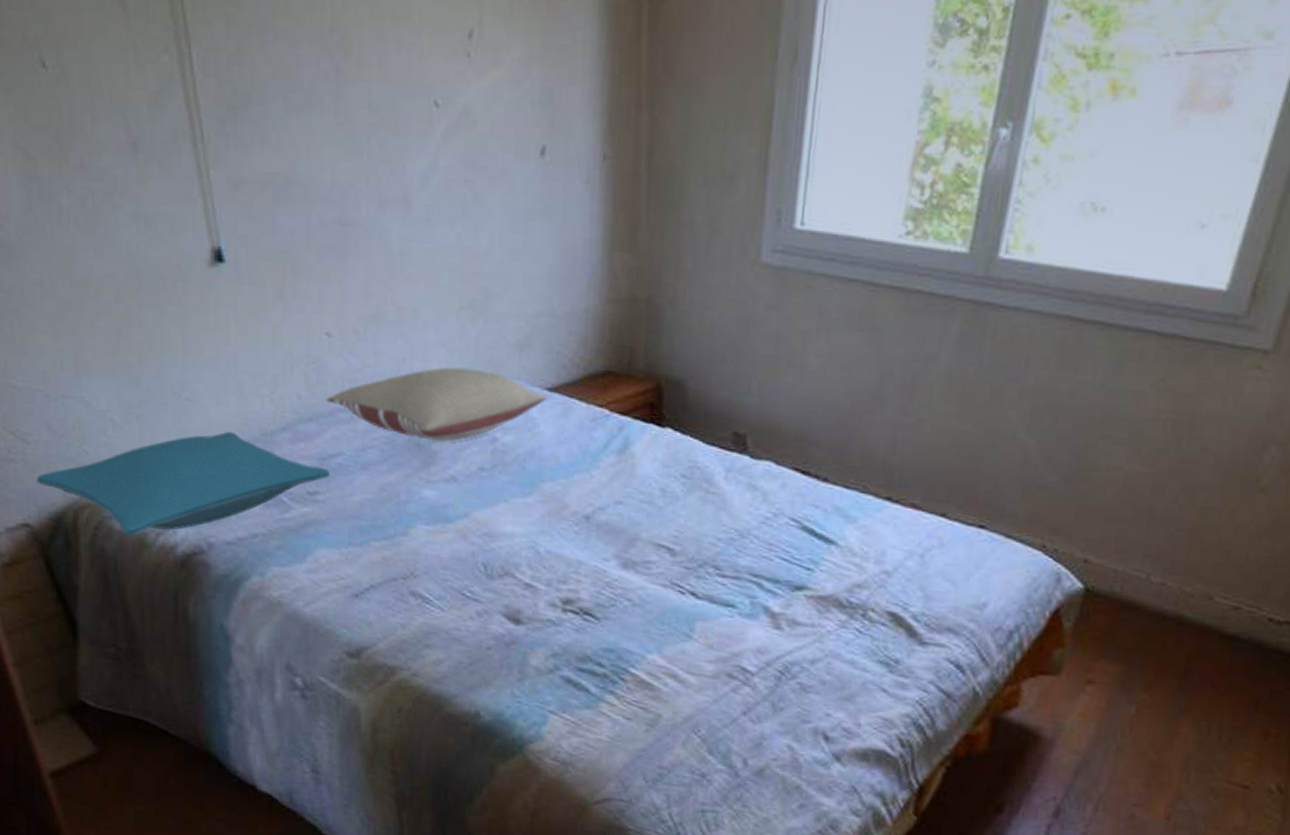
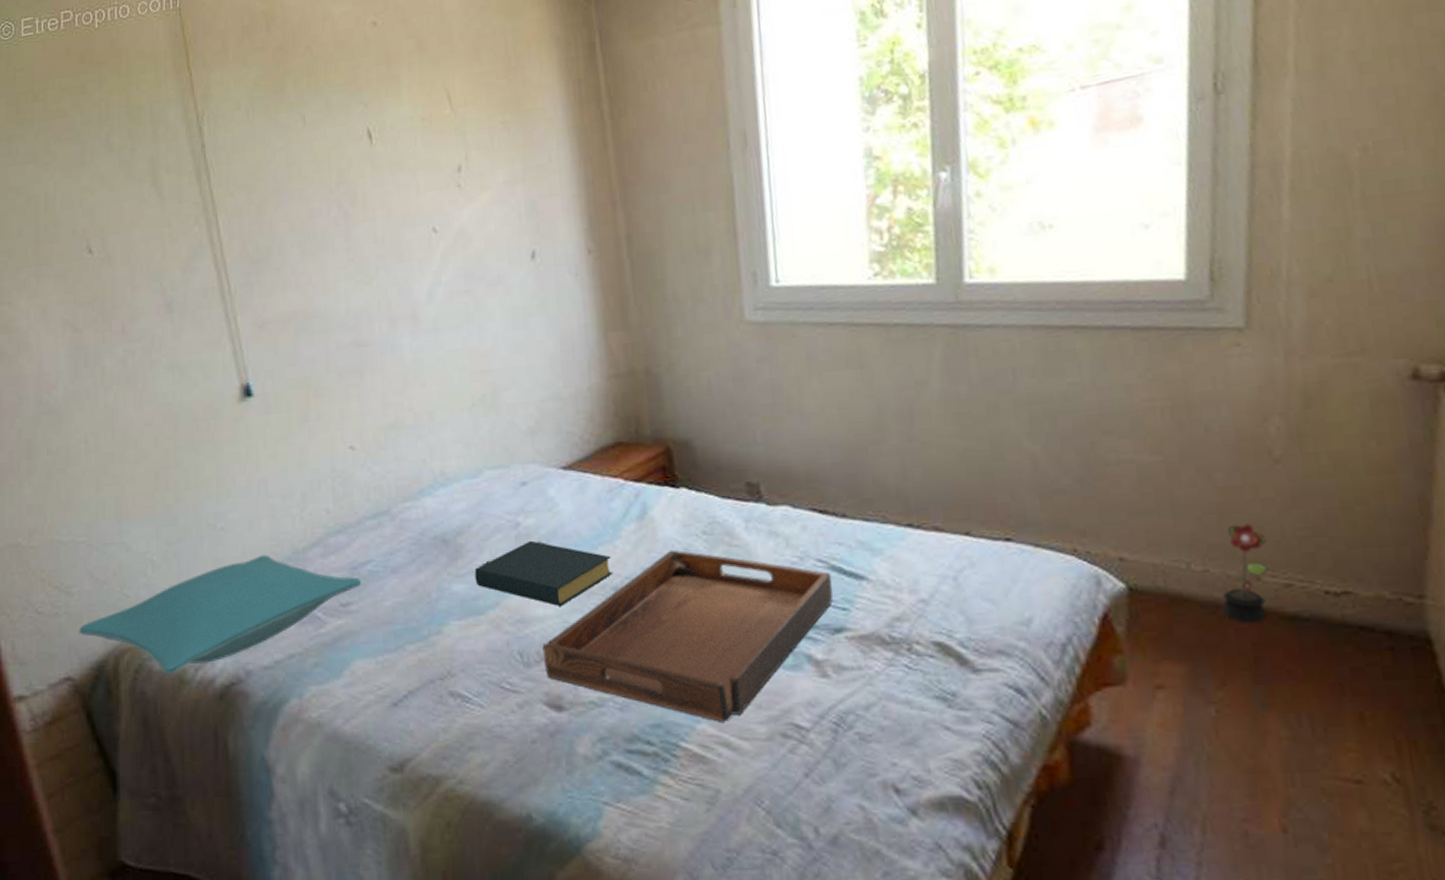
pillow: present [326,367,546,442] -> none [353,459,562,535]
hardback book: none [446,457,586,526] -> present [474,540,612,606]
serving tray: none [507,487,803,656] -> present [542,549,833,722]
decorative plant: none [1169,544,1229,638] -> present [1222,523,1269,624]

